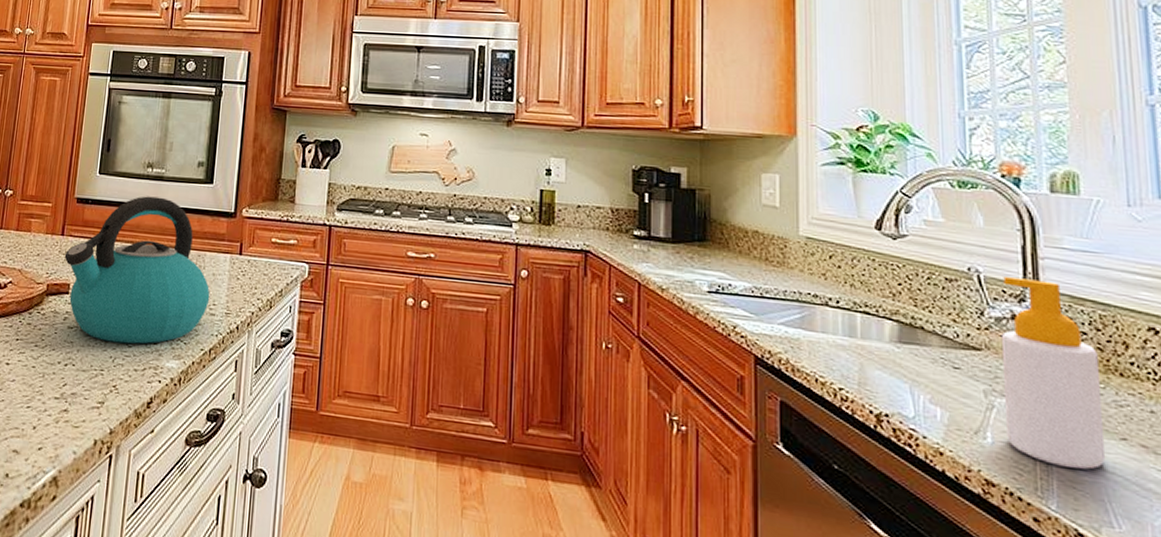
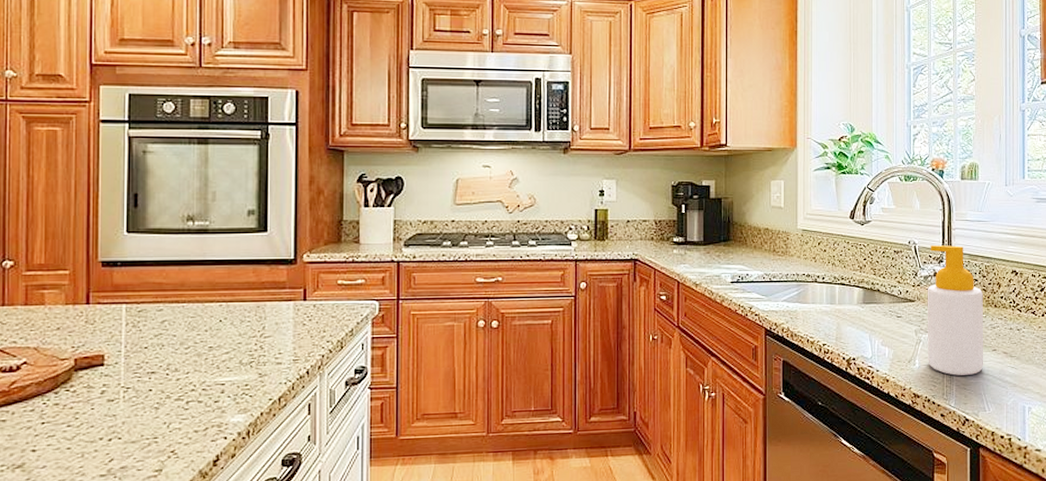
kettle: present [64,196,210,344] -> none [93,251,275,408]

